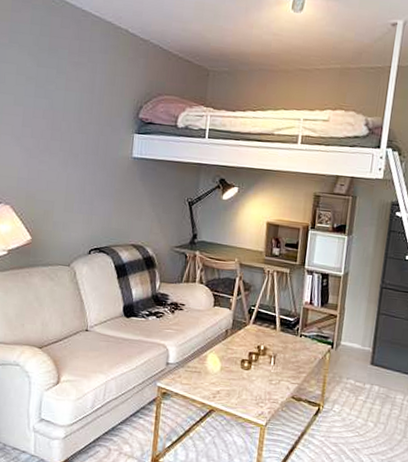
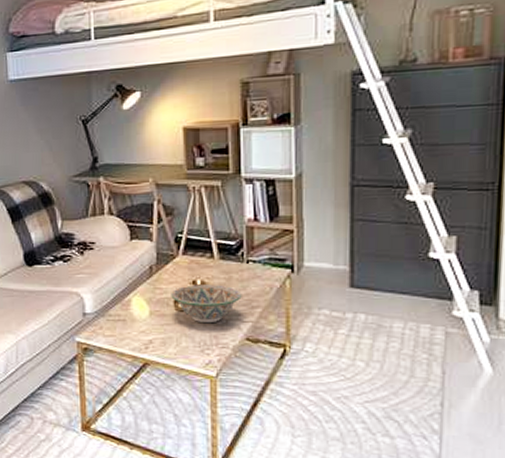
decorative bowl: none [239,349,293,382] -> present [171,285,242,324]

